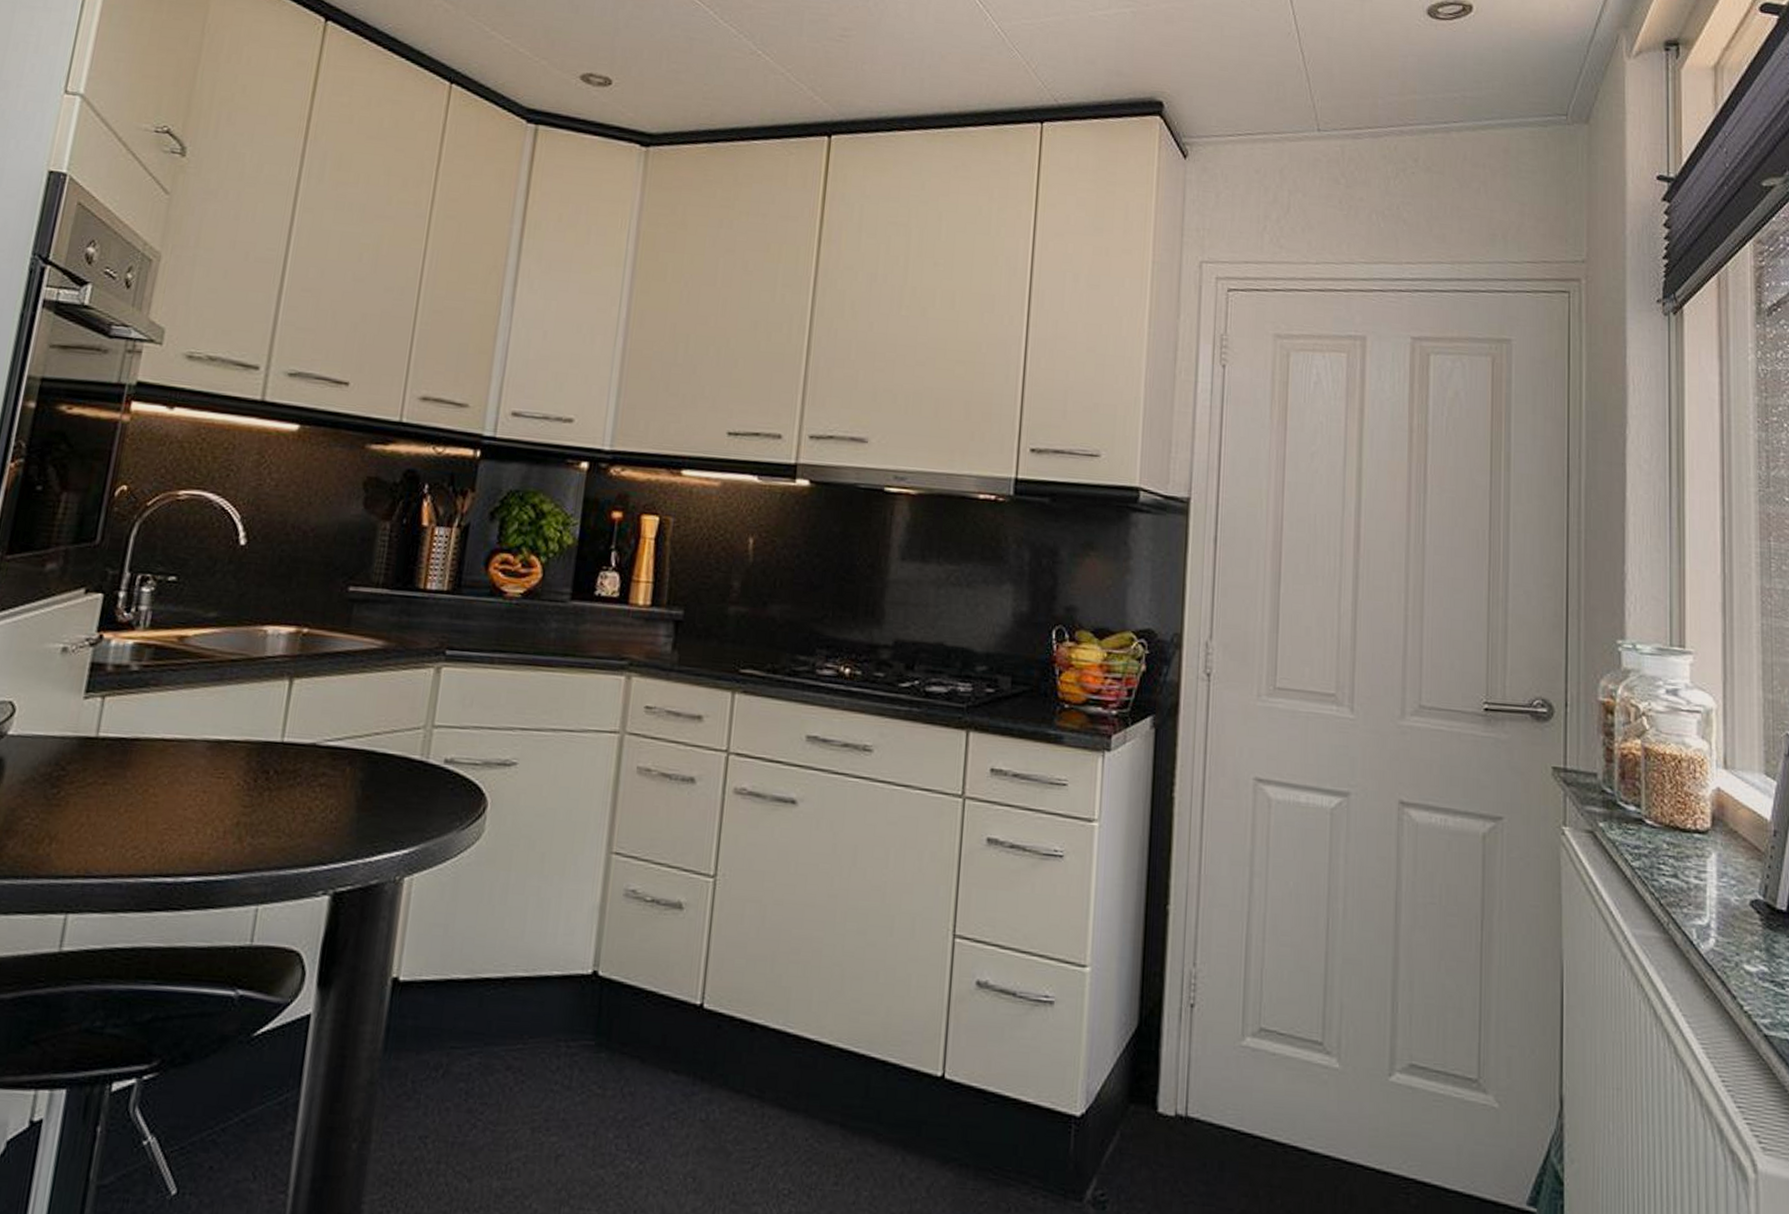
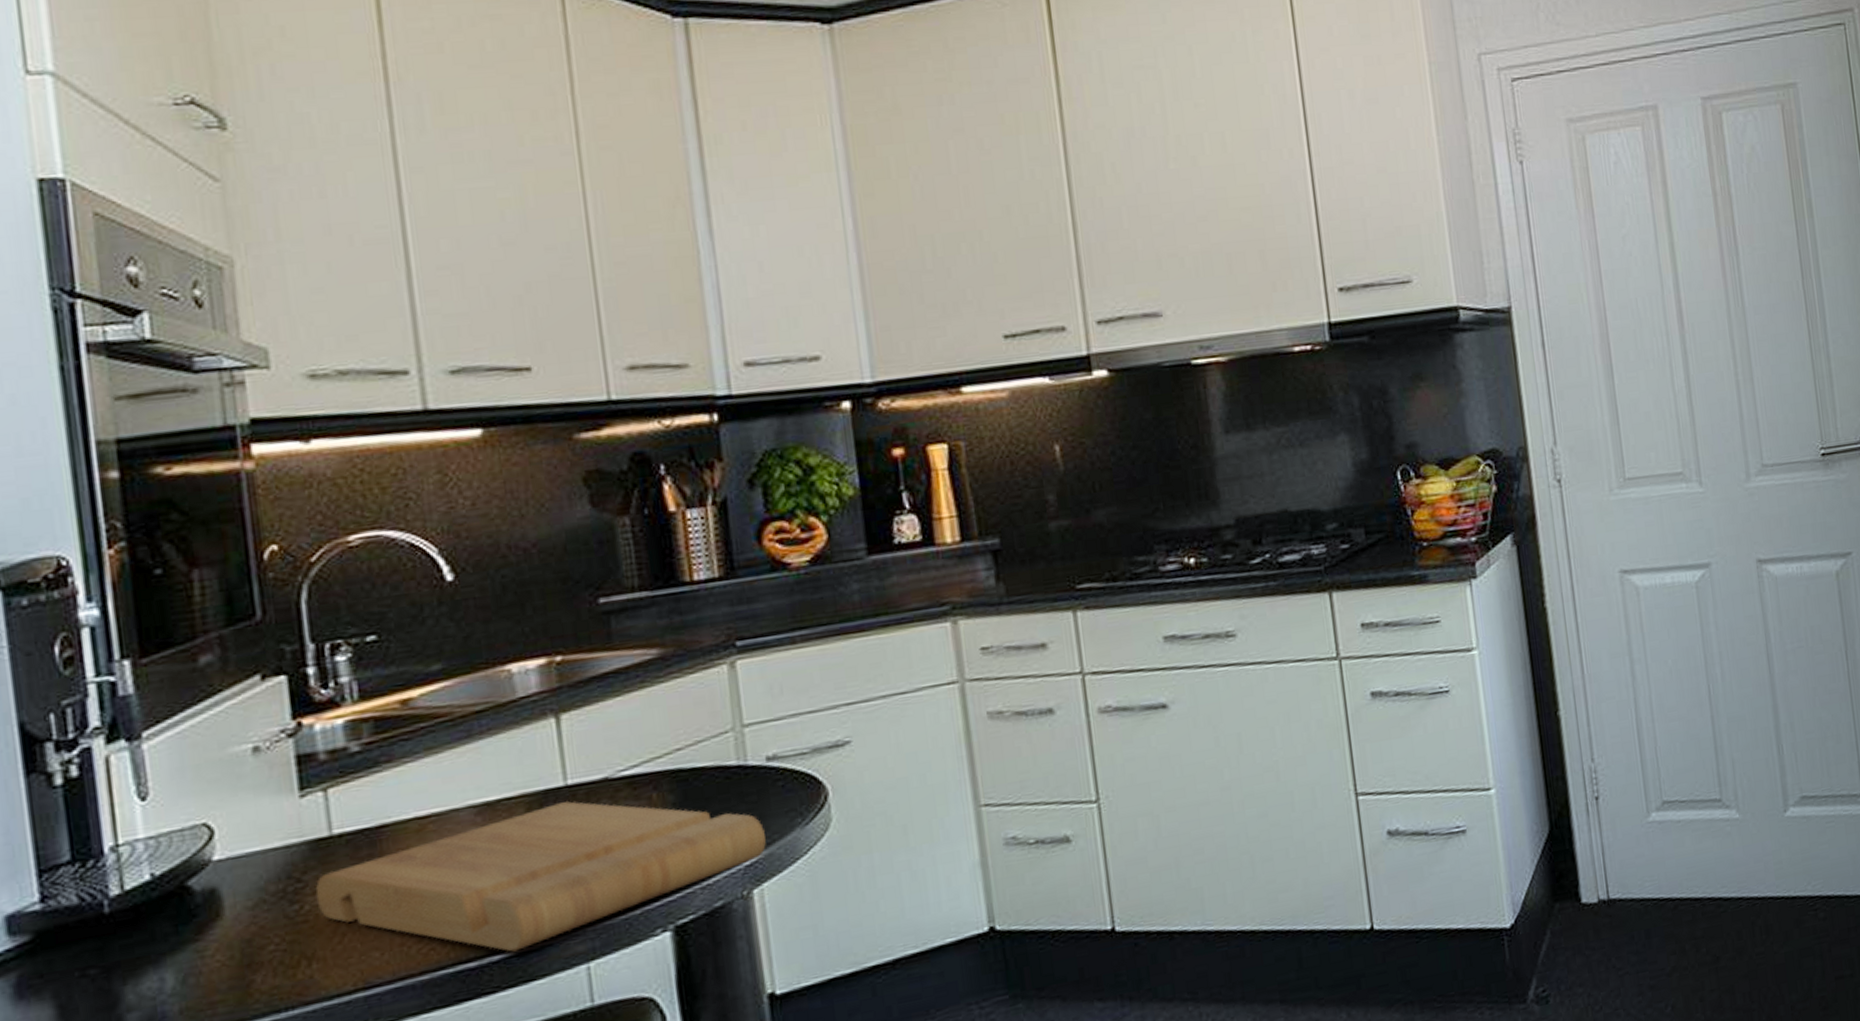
cutting board: none [70,755,427,878] -> present [315,800,766,952]

